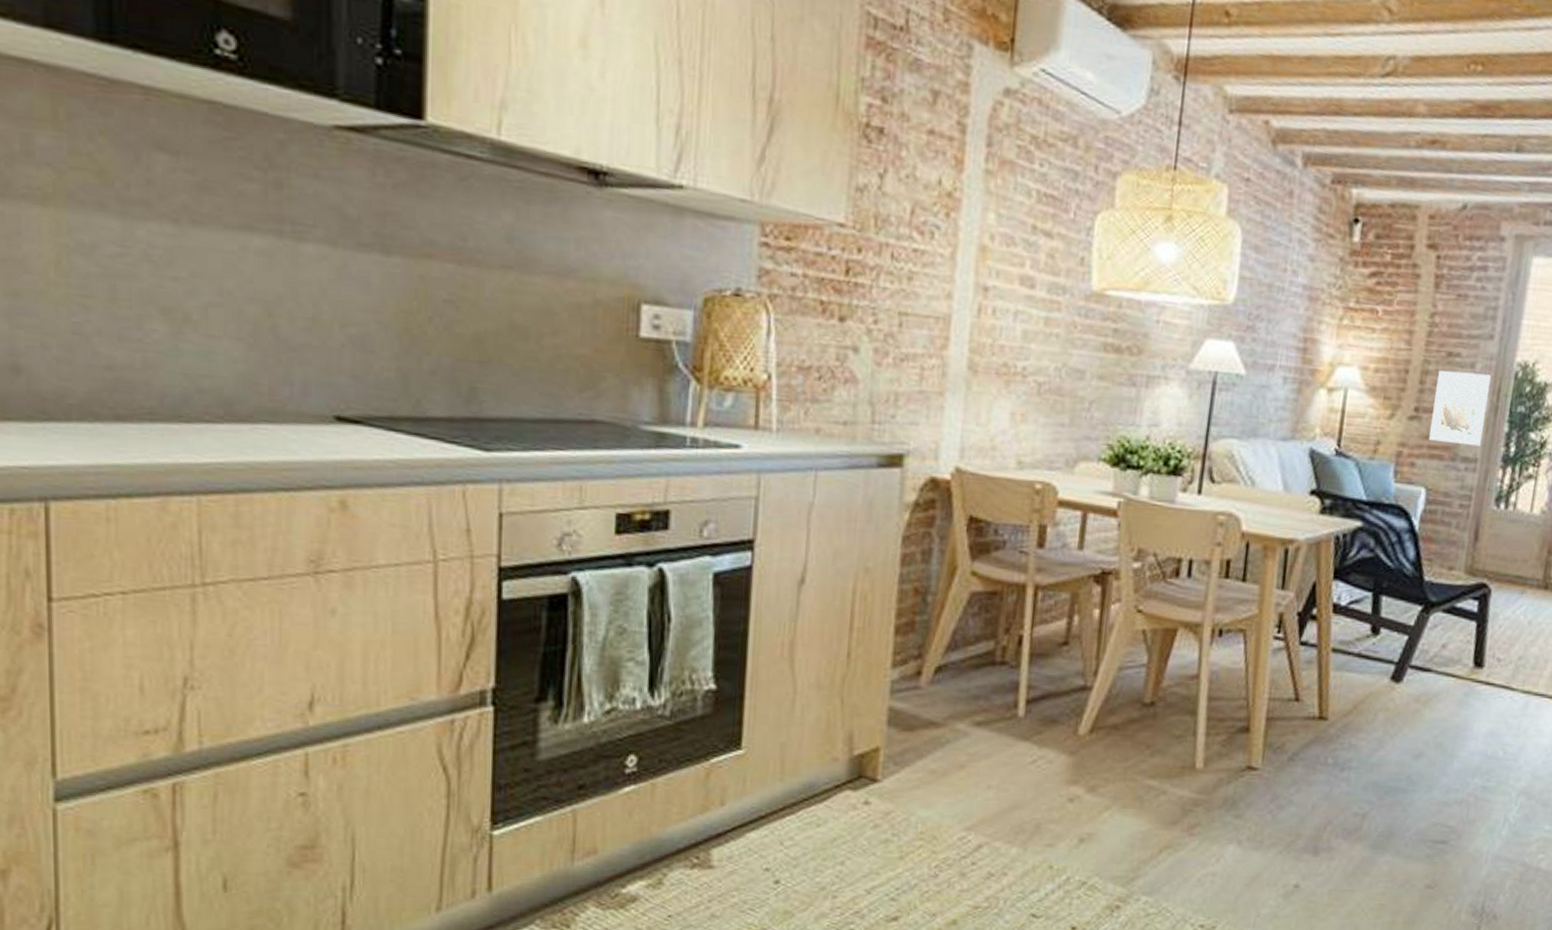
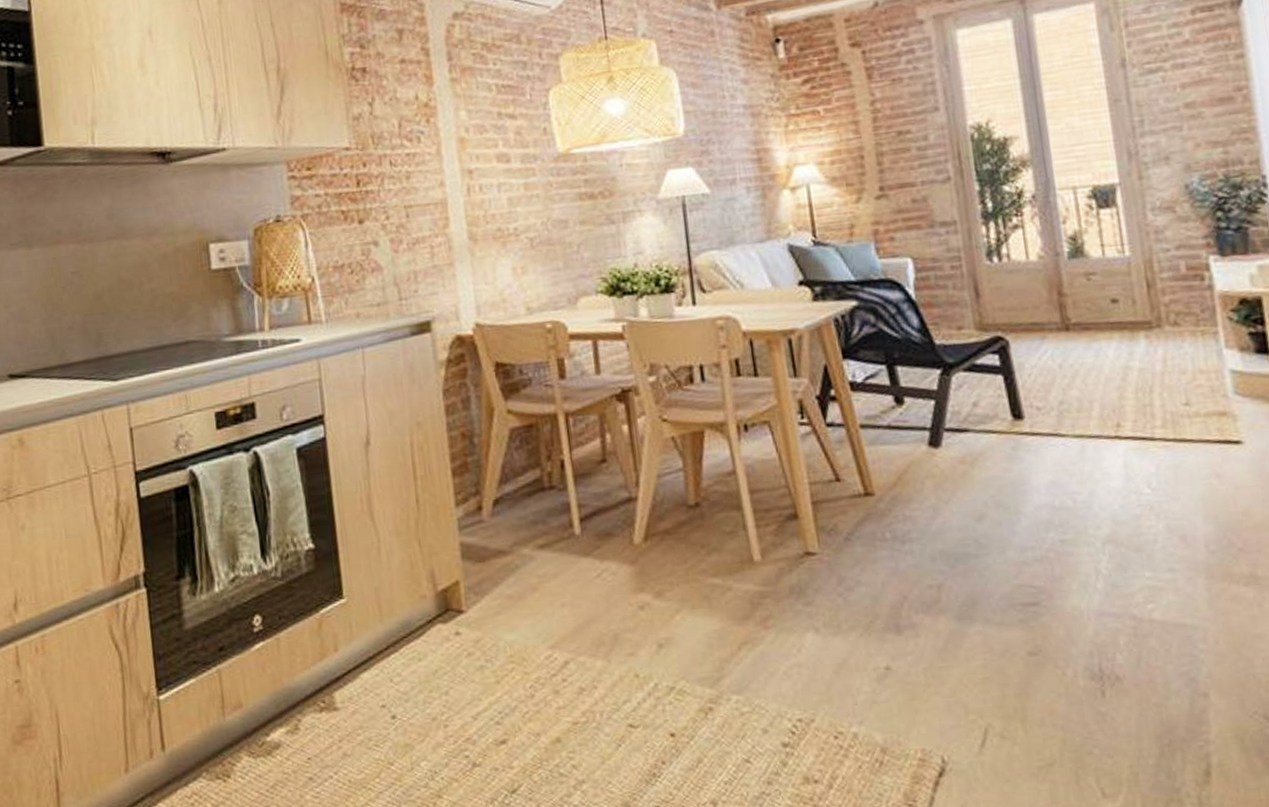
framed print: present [1429,369,1492,447] -> none [893,142,955,214]

